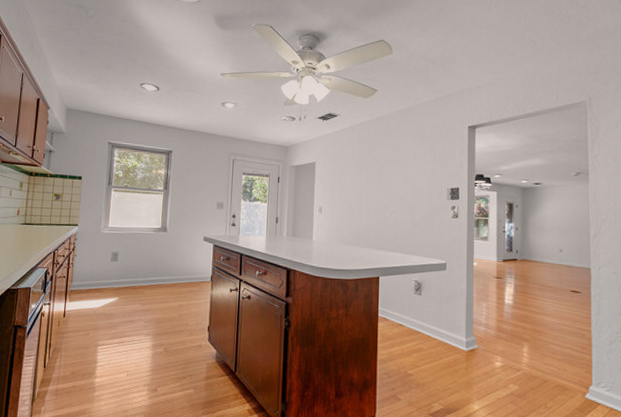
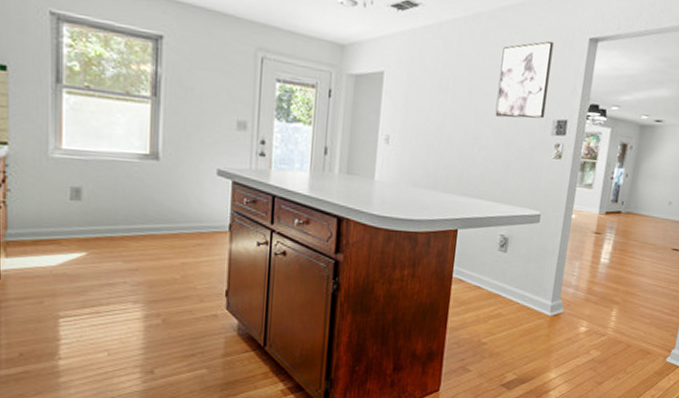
wall art: none [400,131,440,189] -> present [495,40,554,119]

